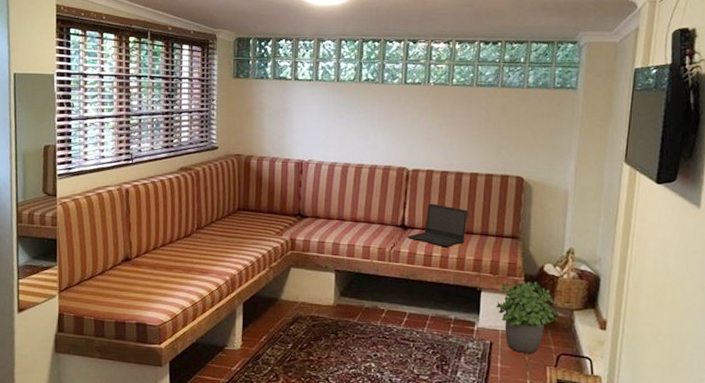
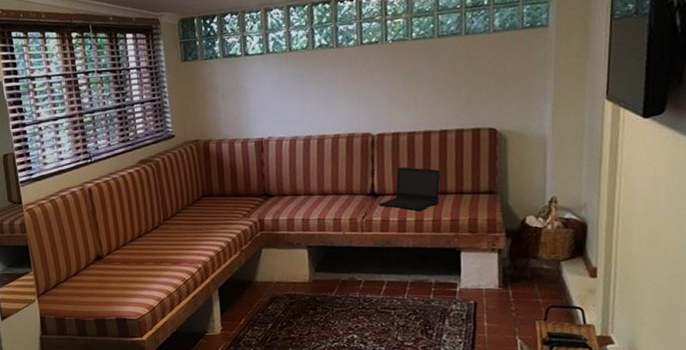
potted plant: present [495,281,560,354] -> none [477,235,546,310]

